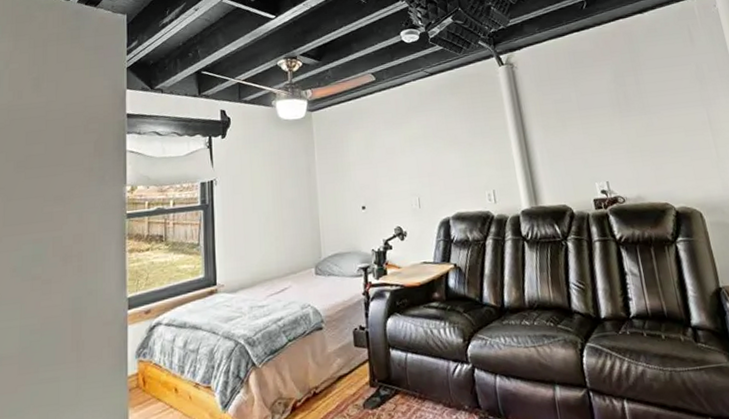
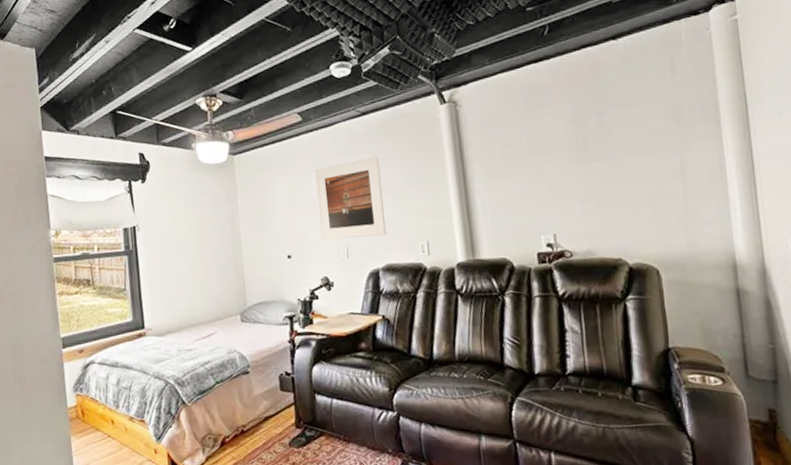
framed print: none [388,112,456,191] -> present [315,156,387,240]

